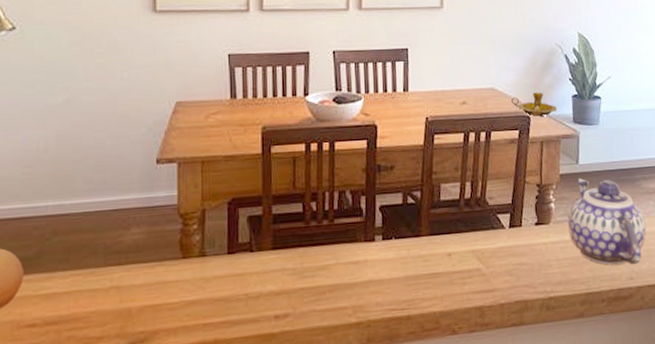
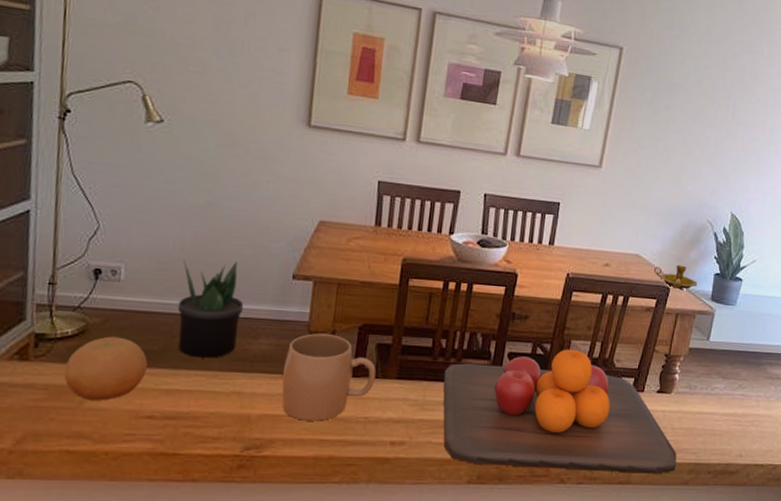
planter: none [49,154,112,257] -> present [178,260,244,358]
mug: none [157,213,251,307] -> present [282,333,377,421]
chopping board: none [318,193,567,327] -> present [443,349,677,474]
teapot: present [568,178,647,265] -> none [688,354,764,444]

